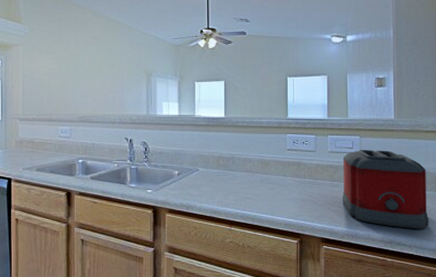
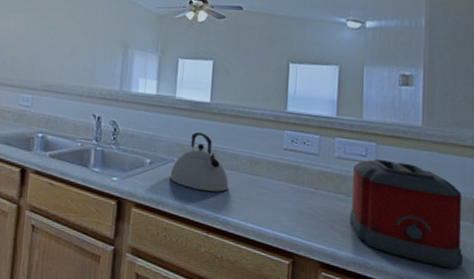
kettle: none [196,144,245,191] -> present [170,132,229,192]

